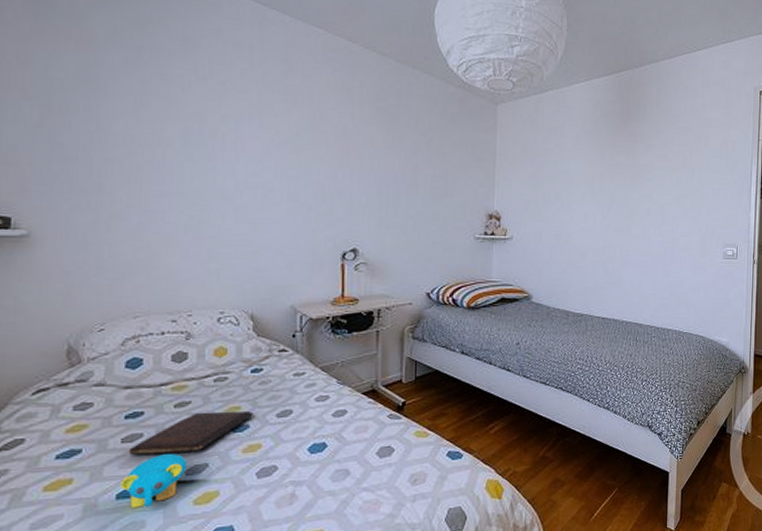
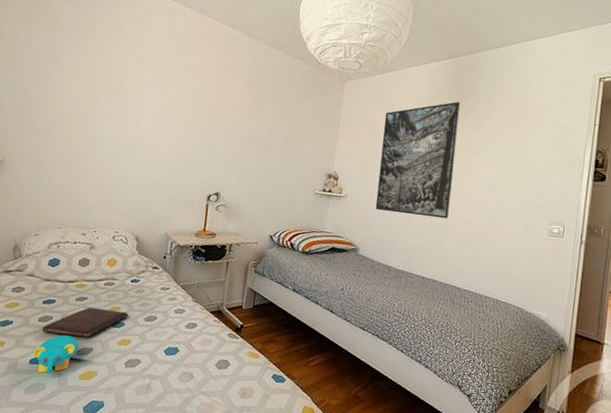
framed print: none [545,122,627,252] -> present [375,101,460,219]

